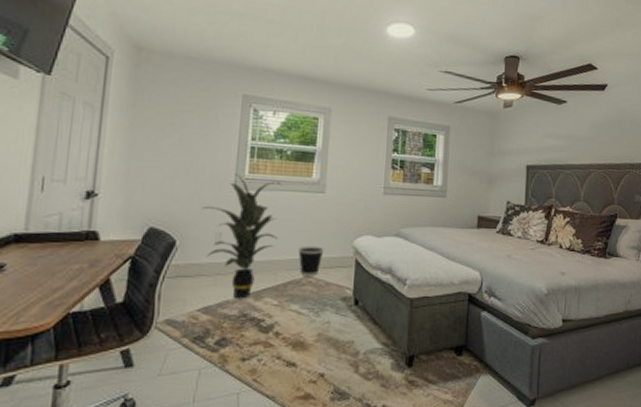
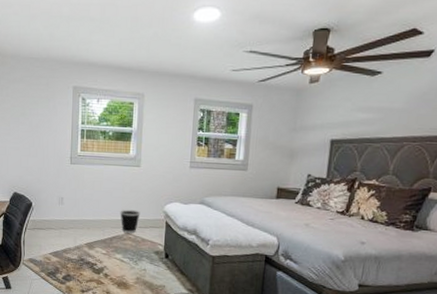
indoor plant: present [201,173,283,299] -> none [48,151,107,248]

